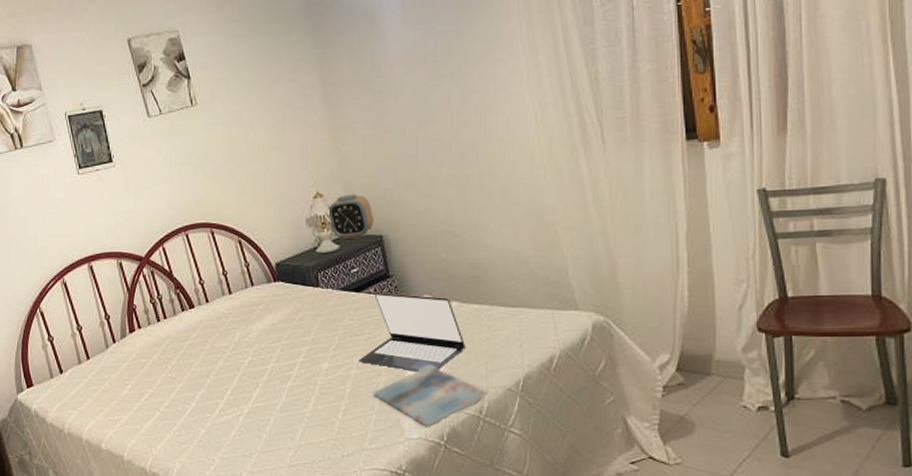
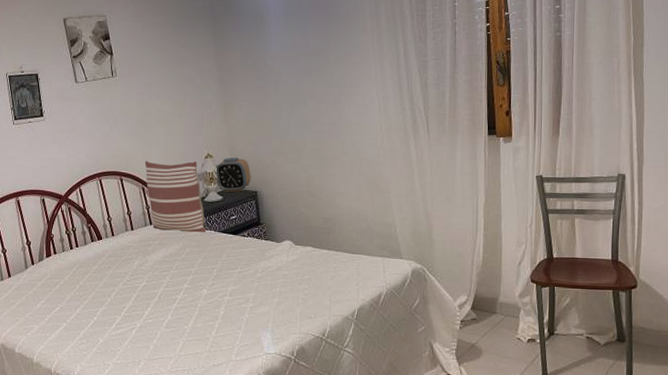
pillow: none [239,203,322,292] -> present [144,160,206,233]
laptop: present [359,292,467,371] -> none [232,235,316,300]
magazine: present [372,364,488,427] -> none [241,295,330,345]

